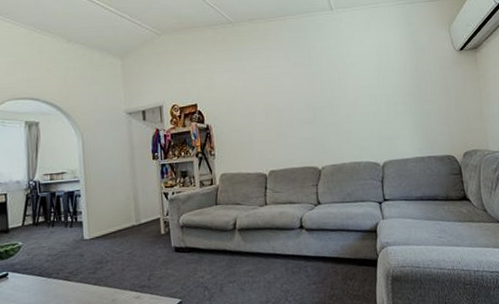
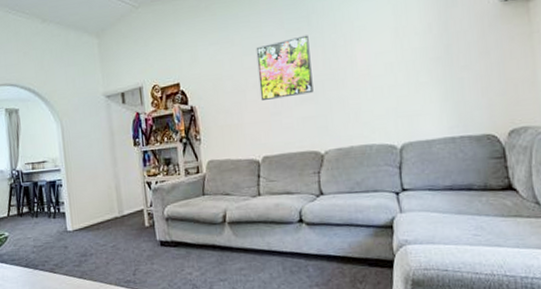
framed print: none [265,68,313,122] -> present [256,35,314,100]

